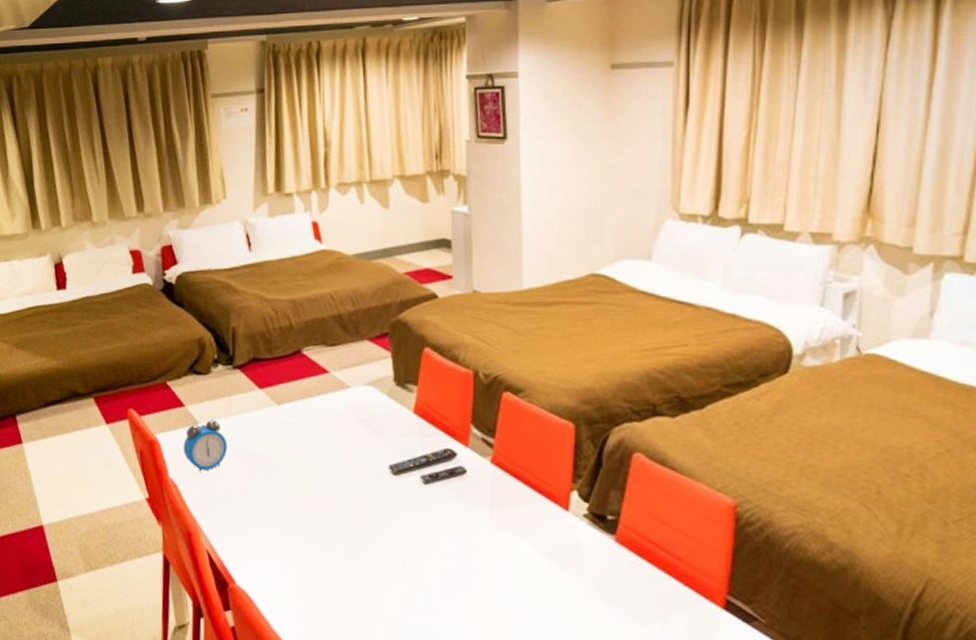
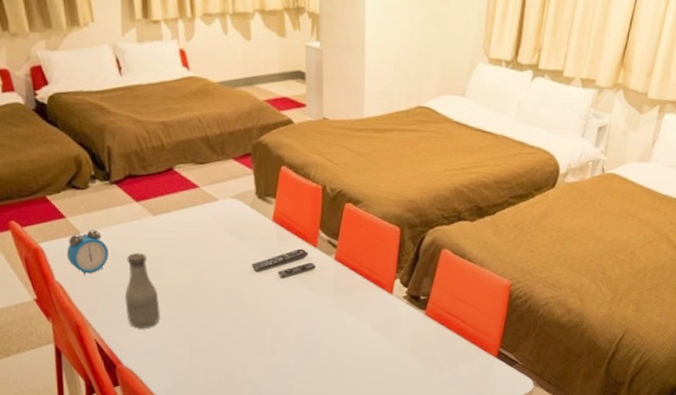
bottle: none [242,447,281,539] -> present [125,252,160,328]

